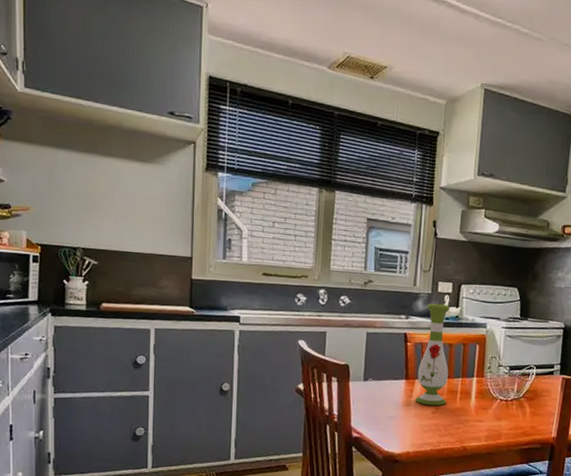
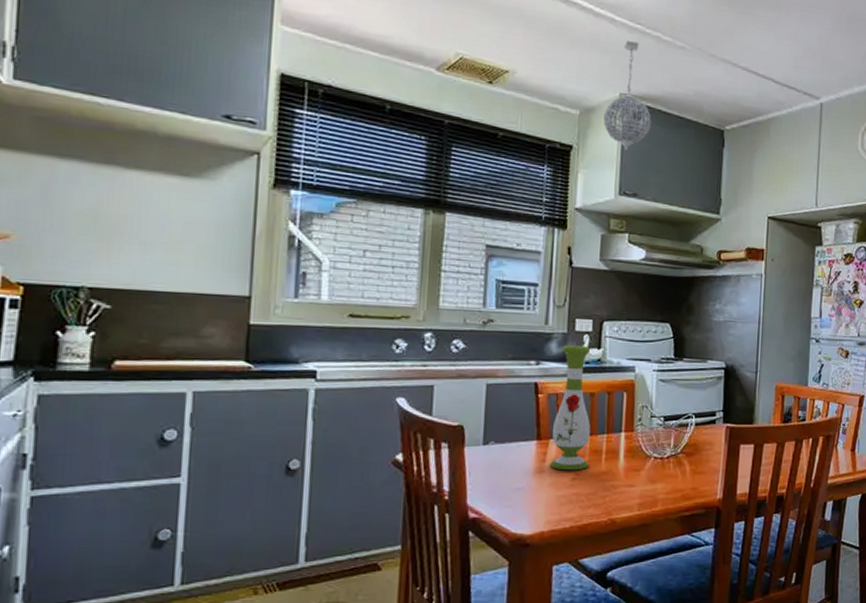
pendant light: none [466,34,509,136] -> present [603,41,652,151]

